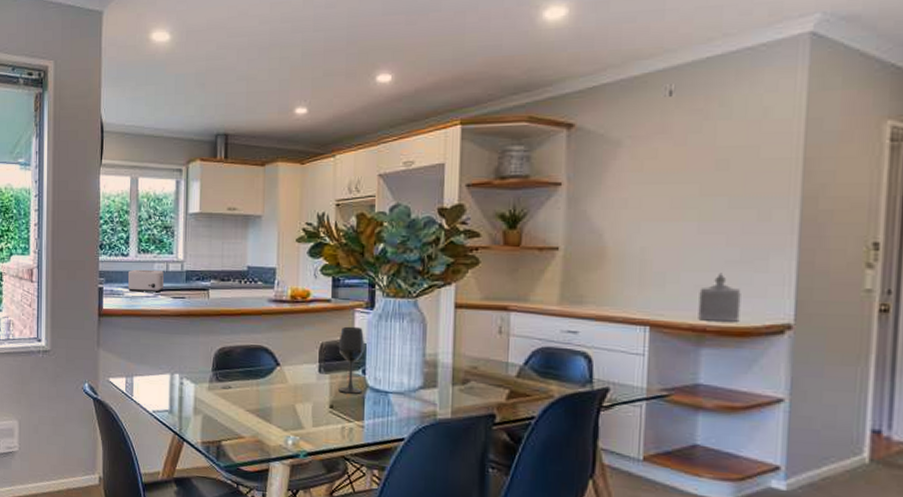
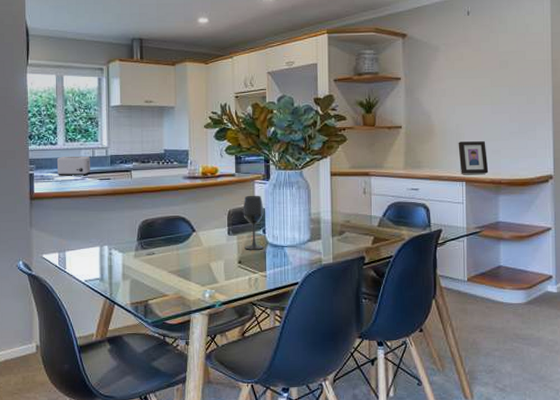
picture frame: none [641,271,688,317] -> present [458,141,489,174]
decorative jar: present [698,273,741,322] -> none [495,141,521,176]

